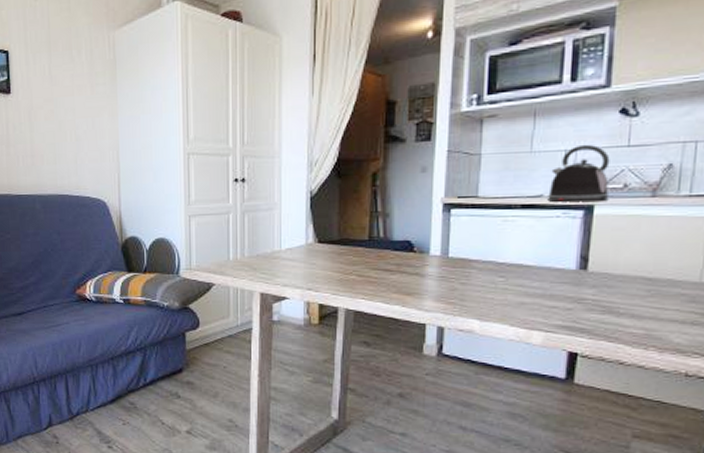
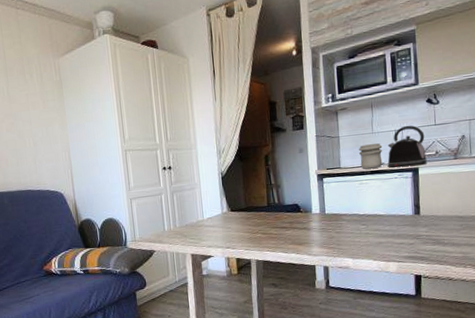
jar: none [506,167,544,201] -> present [358,143,383,169]

